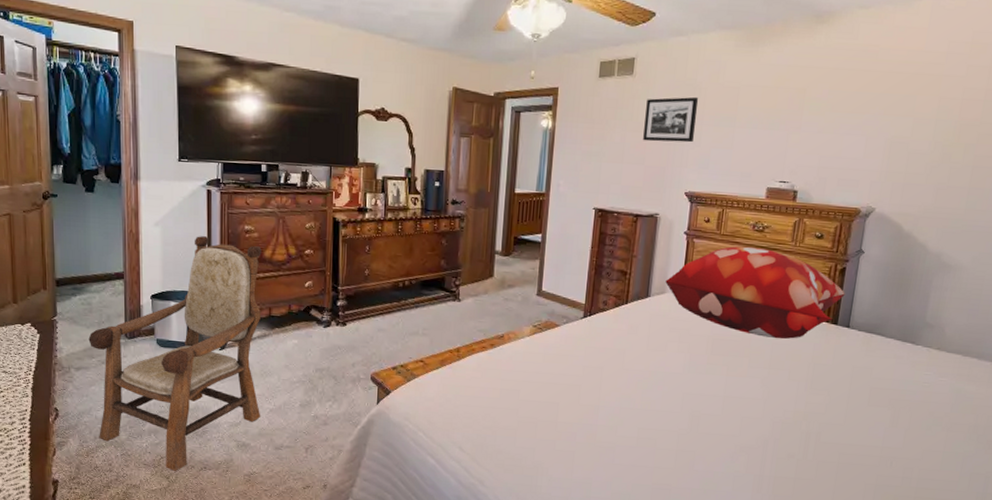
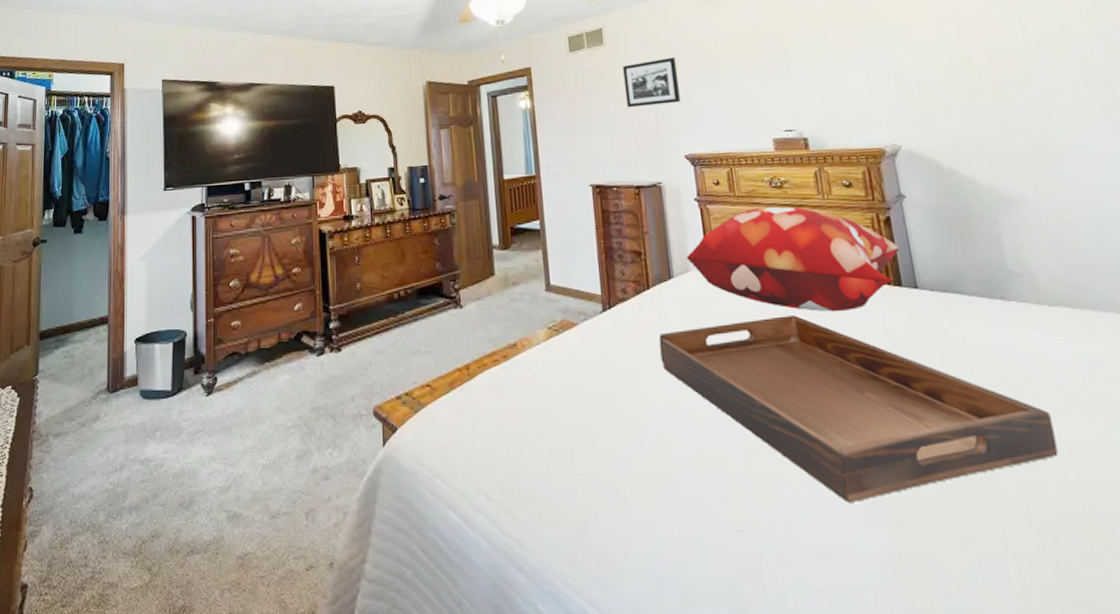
armchair: present [88,236,262,472] -> none [69,266,254,561]
serving tray: none [624,337,917,477] -> present [658,315,1059,503]

